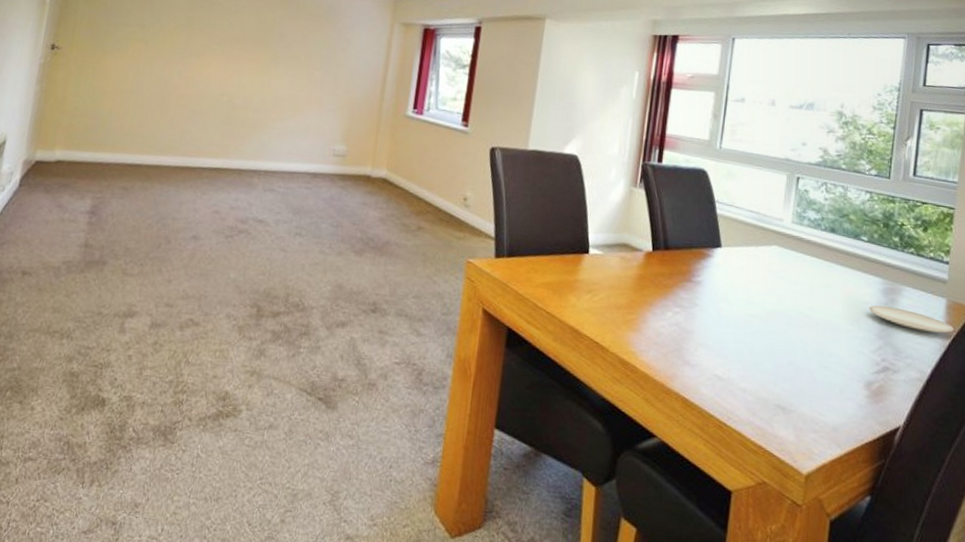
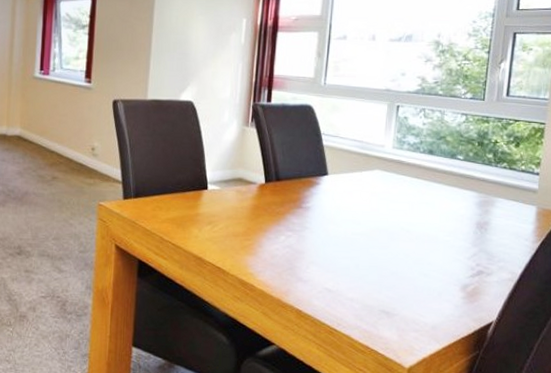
plate: present [868,305,954,334] -> none [464,217,543,238]

